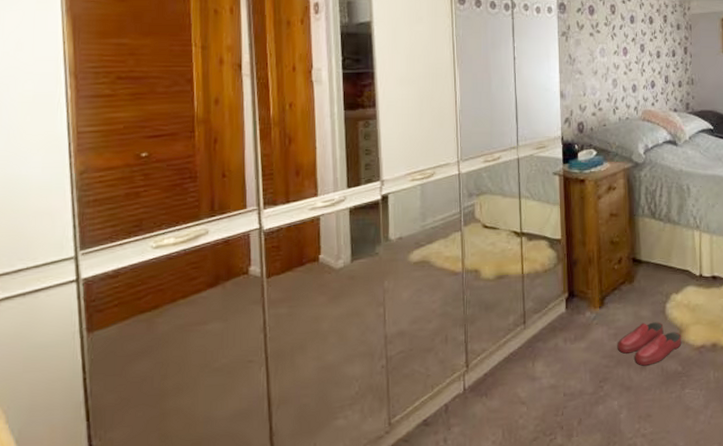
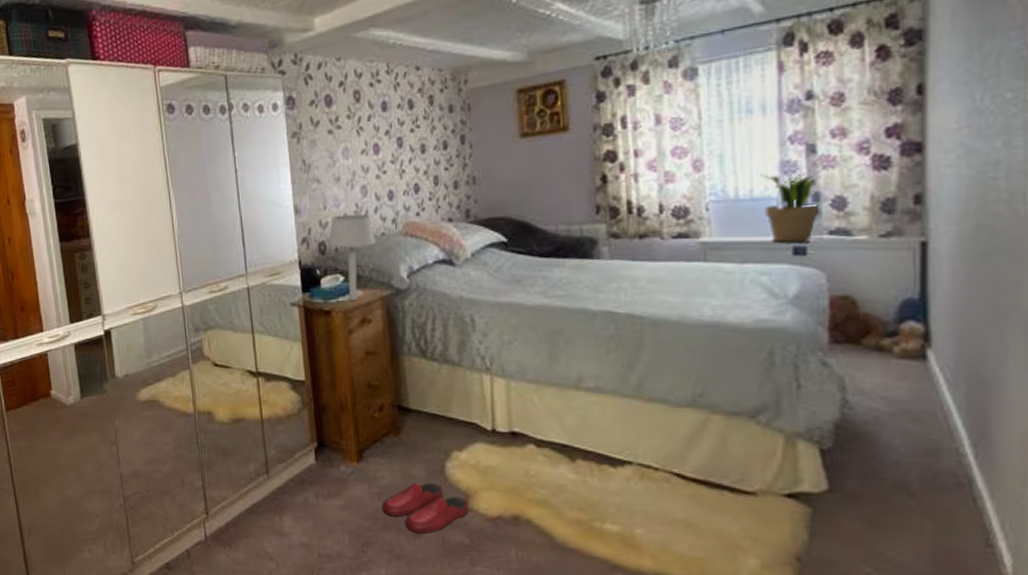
table lamp: none [585,101,621,172] -> present [328,214,376,302]

